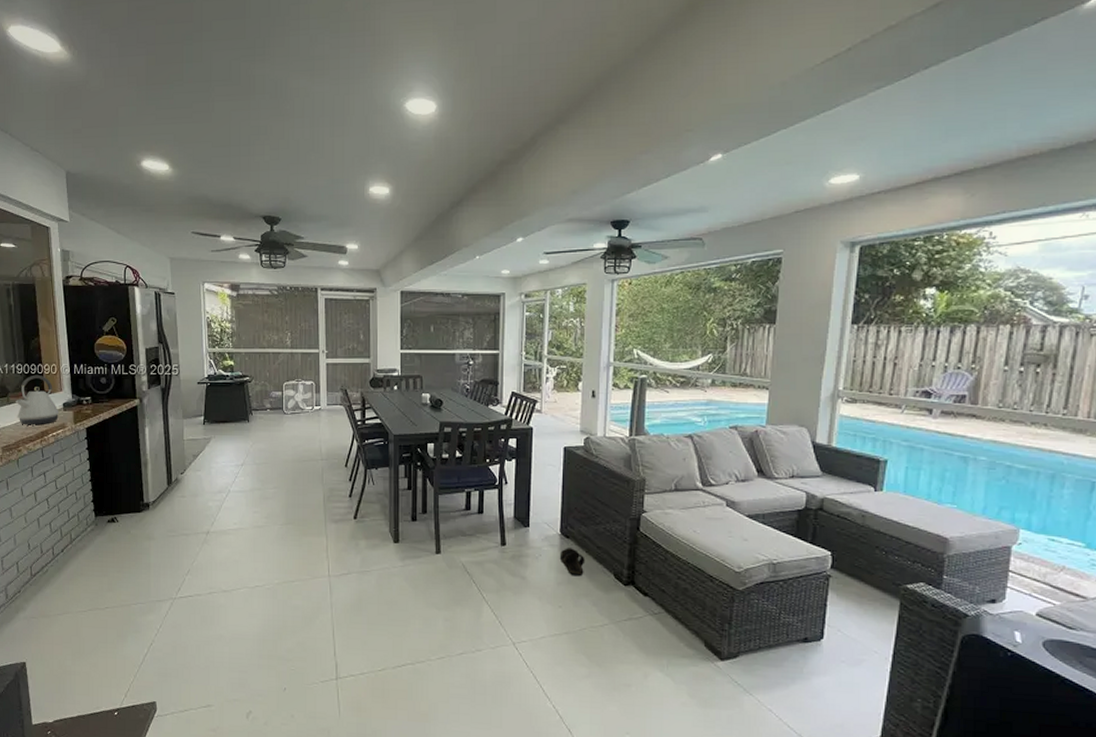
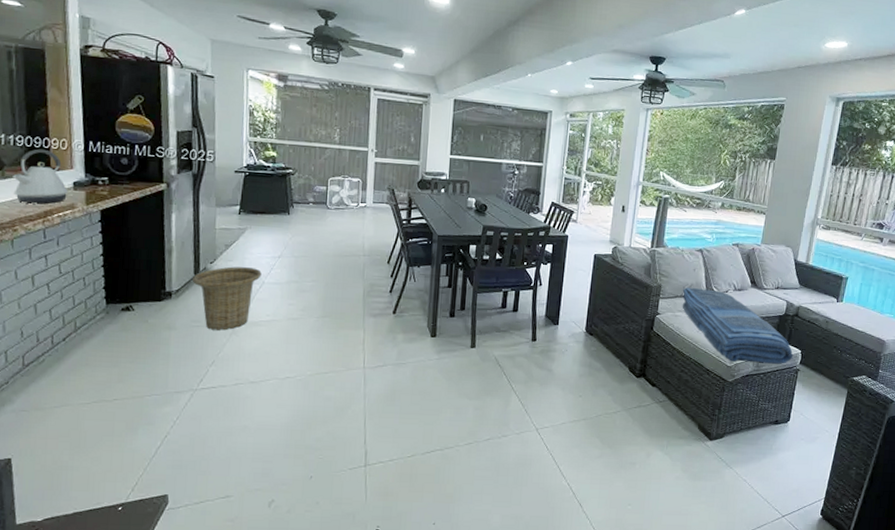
basket: none [167,476,227,540] -> present [193,266,262,331]
sandal: present [561,548,585,577] -> none [584,344,605,370]
towel: none [671,480,821,570] -> present [682,288,794,365]

